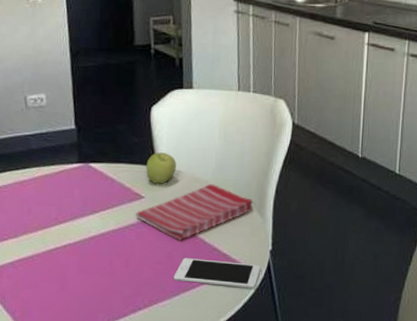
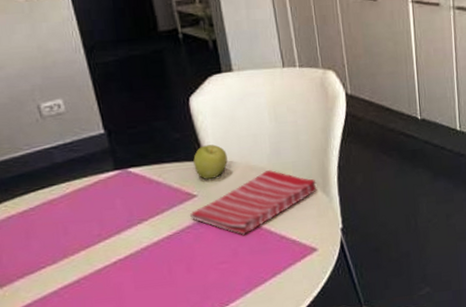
cell phone: present [174,258,261,289] -> none [242,245,335,278]

